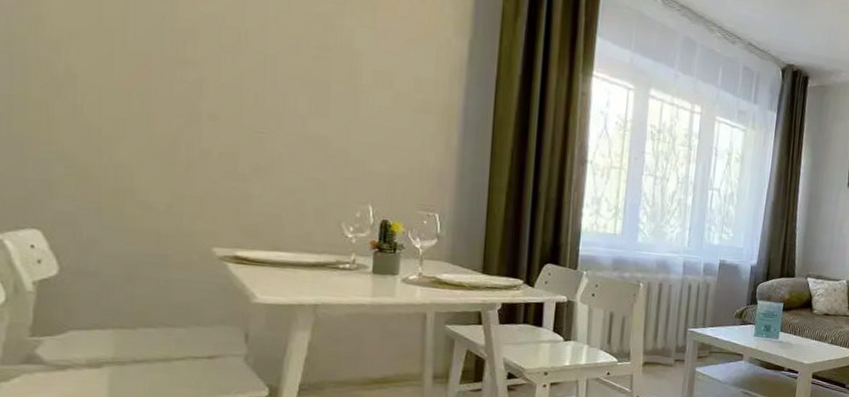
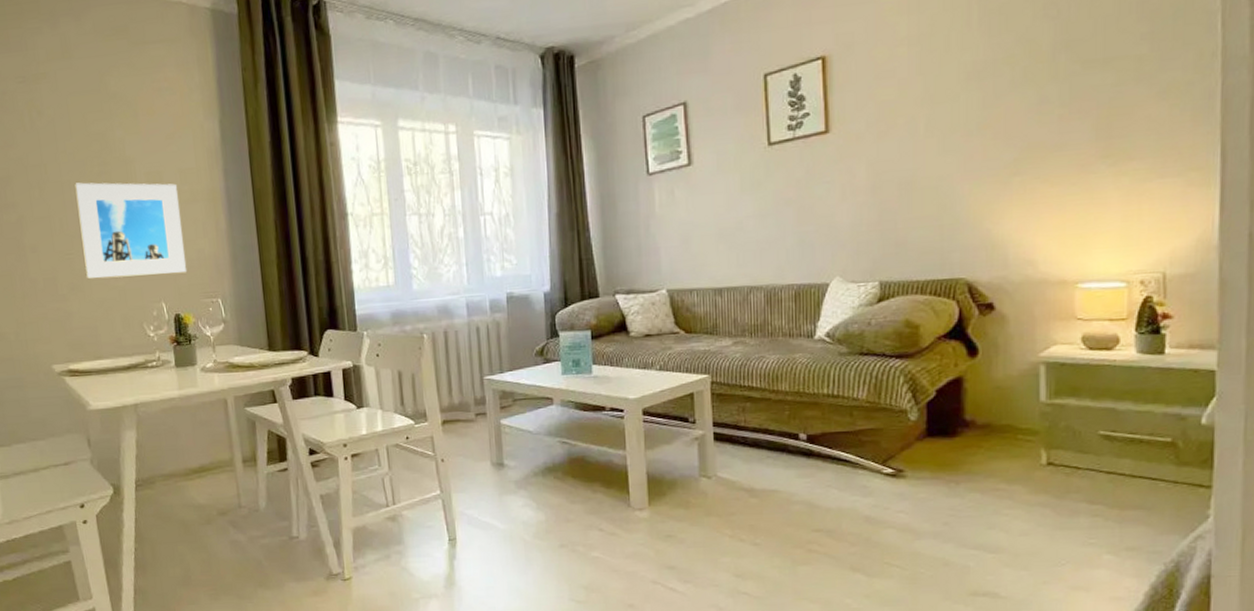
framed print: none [279,59,409,181] -> present [75,182,186,280]

